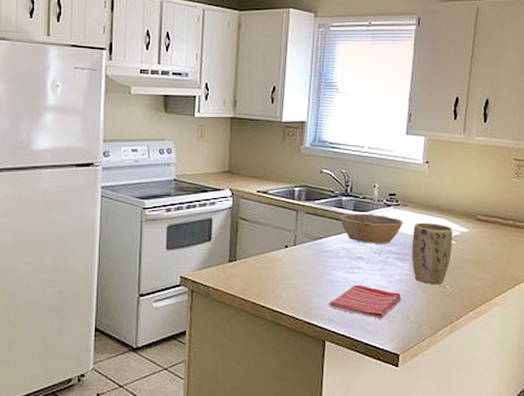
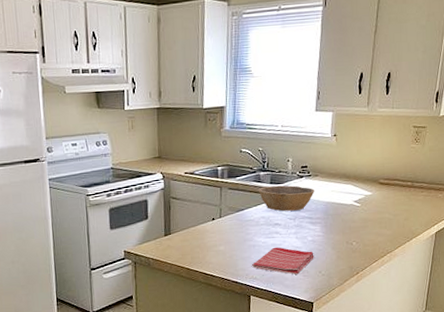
plant pot: present [411,222,453,284] -> none [322,189,359,242]

